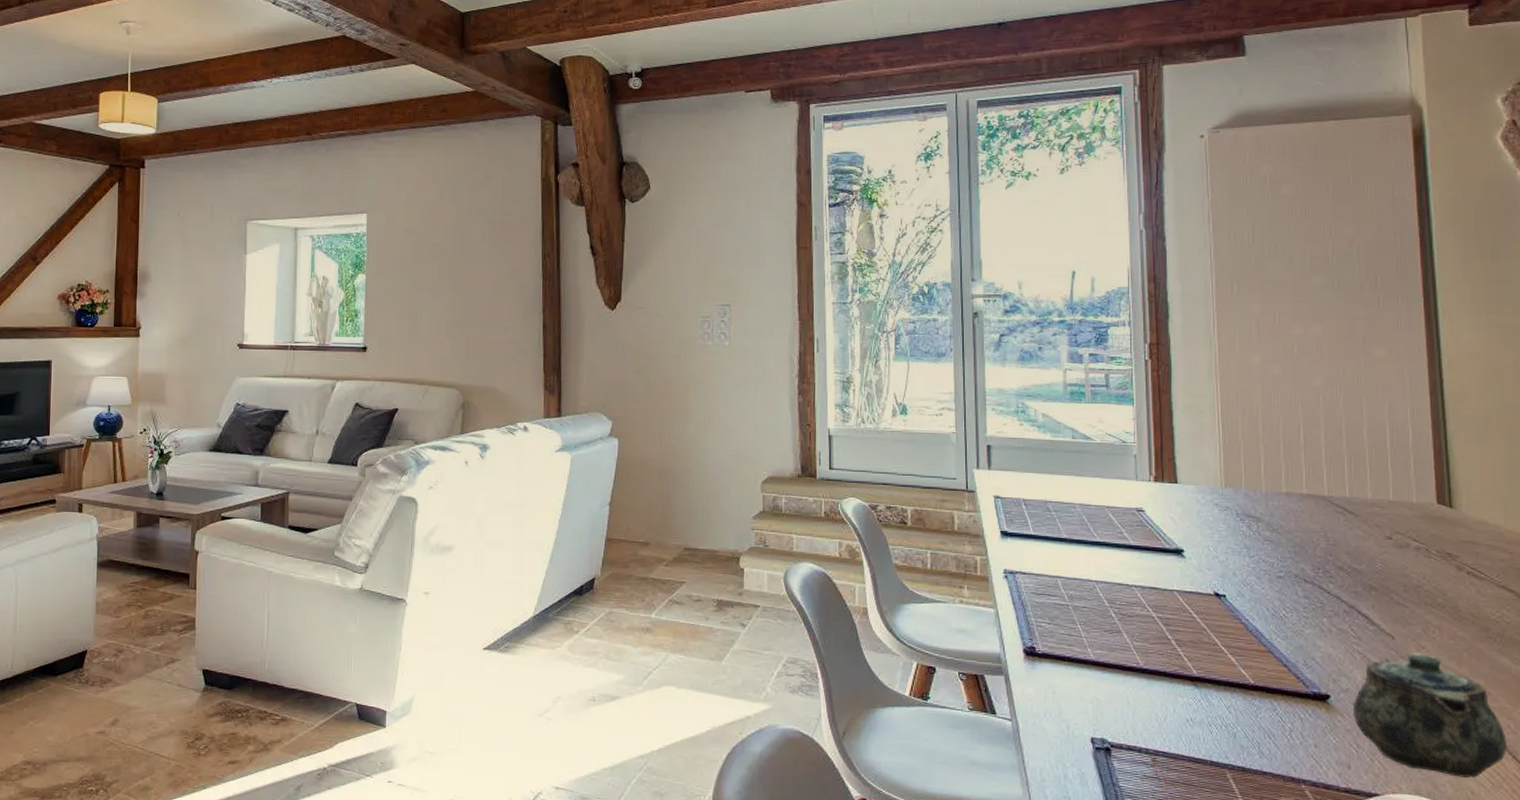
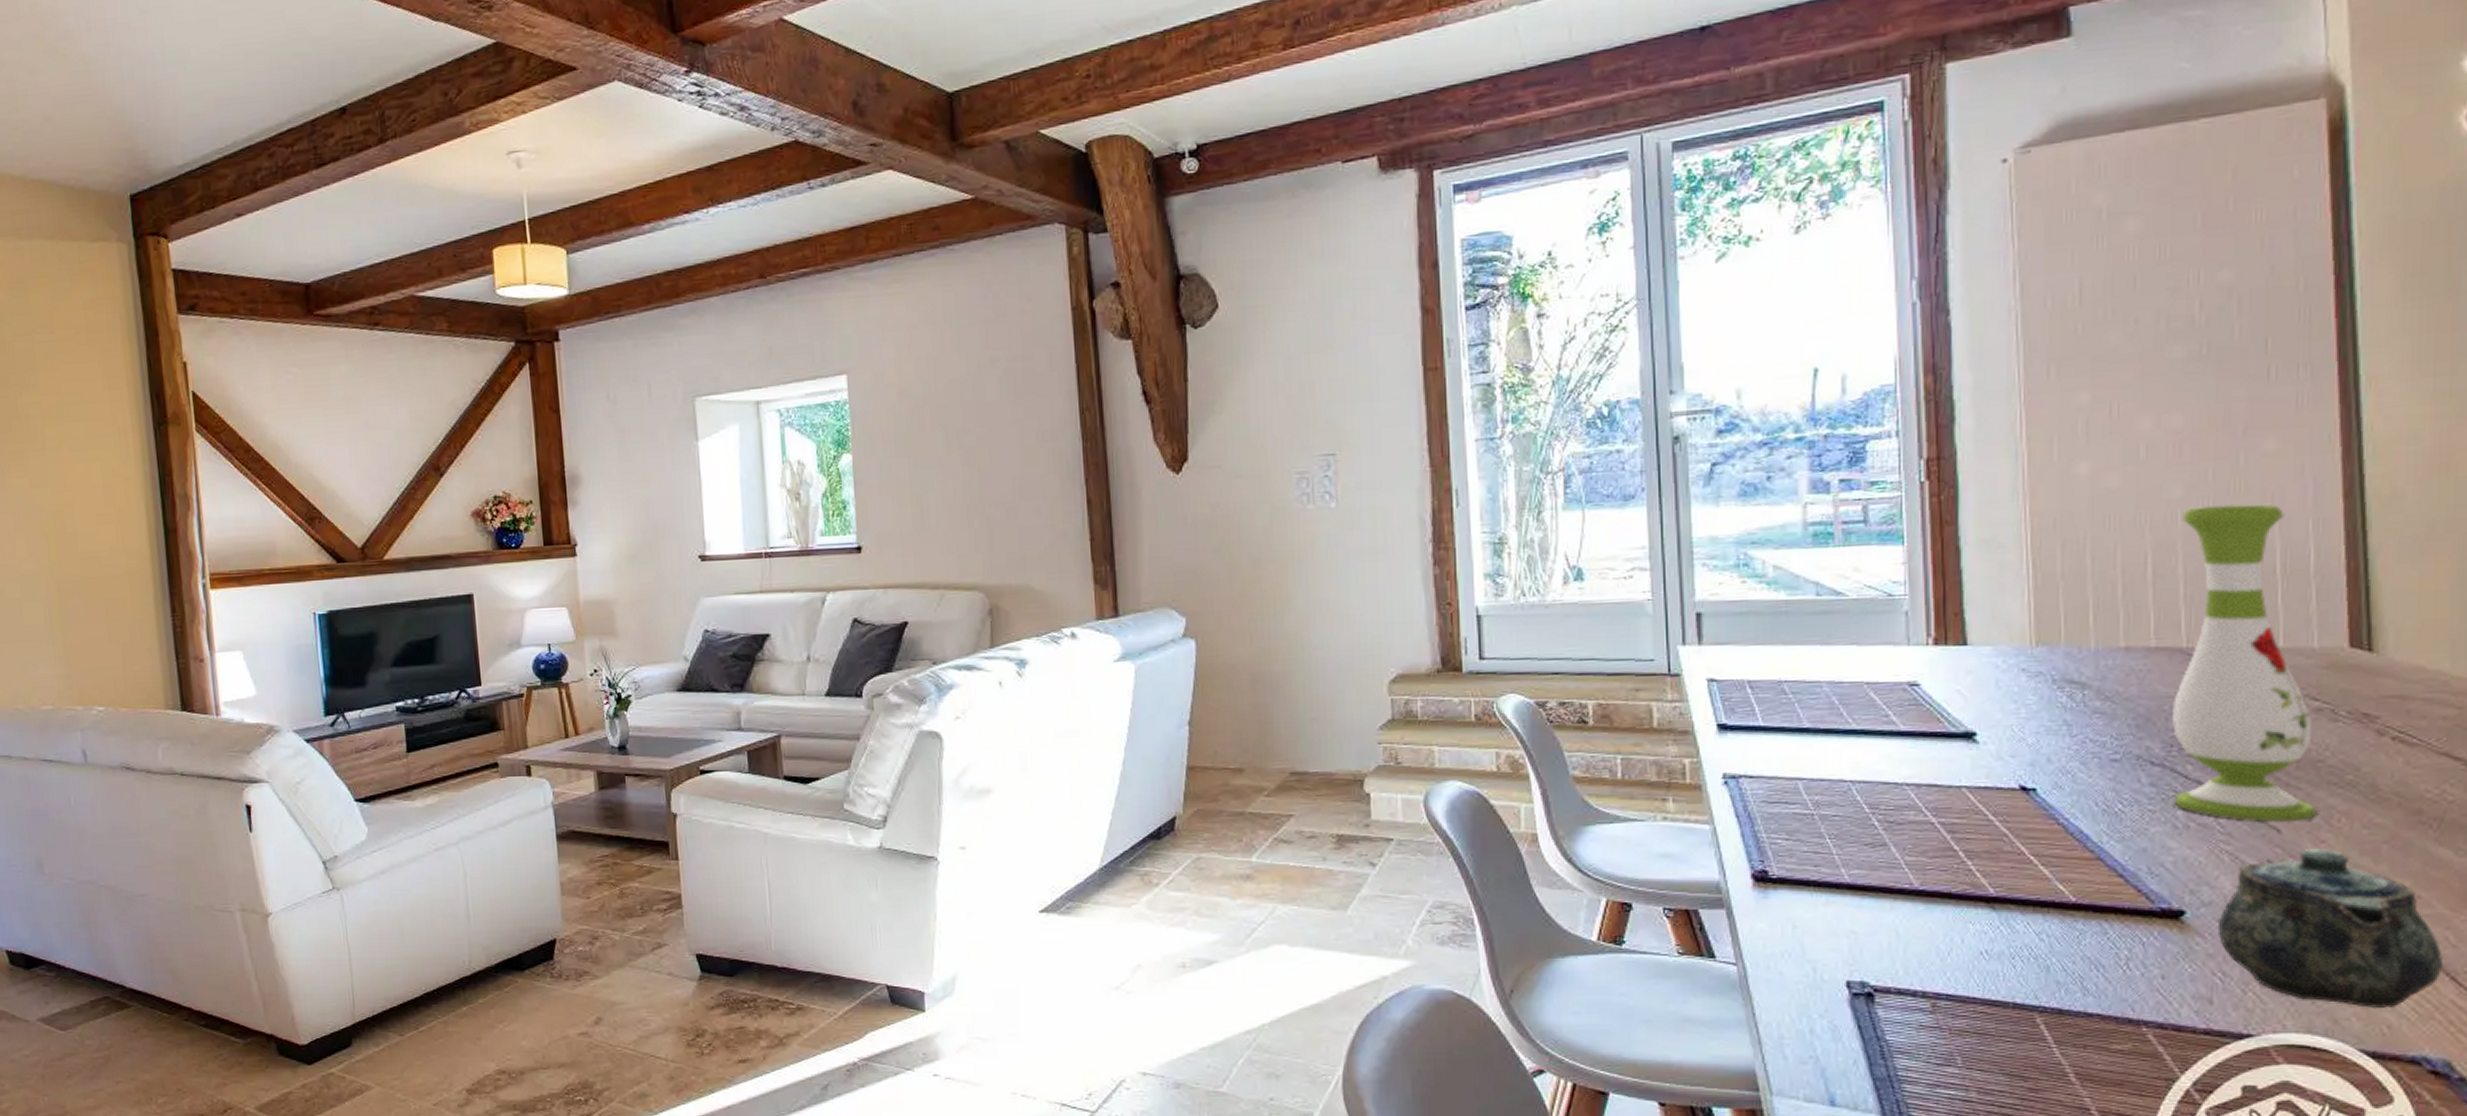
vase: none [1319,392,1418,631] -> present [2173,503,2317,822]

